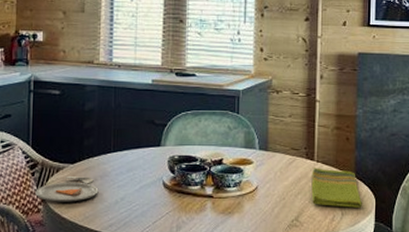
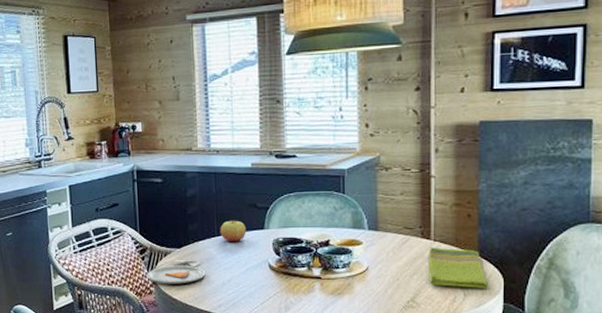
apple: none [116,136,143,159] -> present [220,220,247,242]

